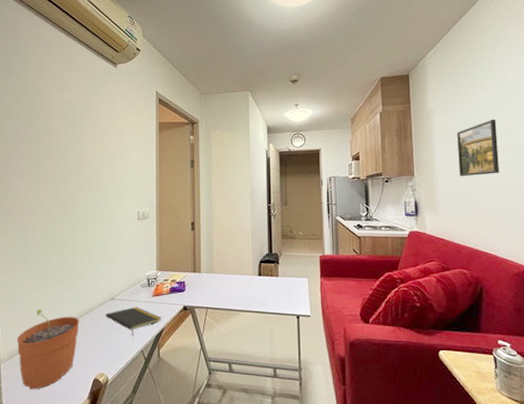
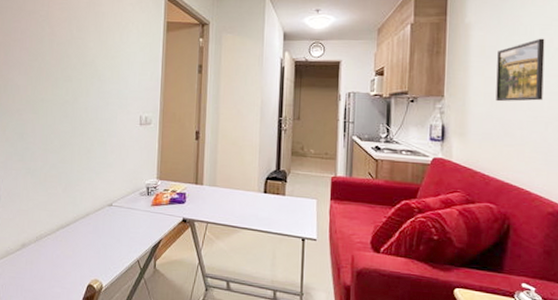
plant pot: present [16,309,80,390] -> none [12,209,76,290]
notepad: present [105,306,162,337] -> none [102,214,160,246]

